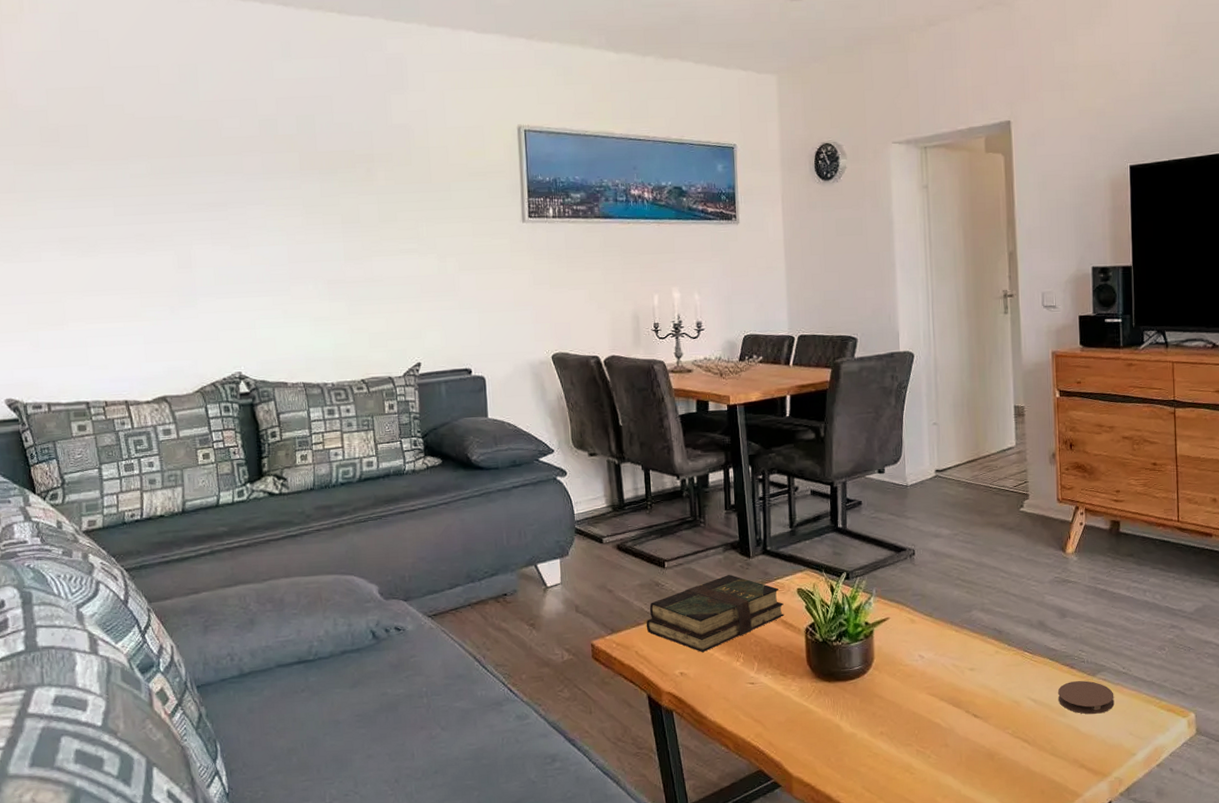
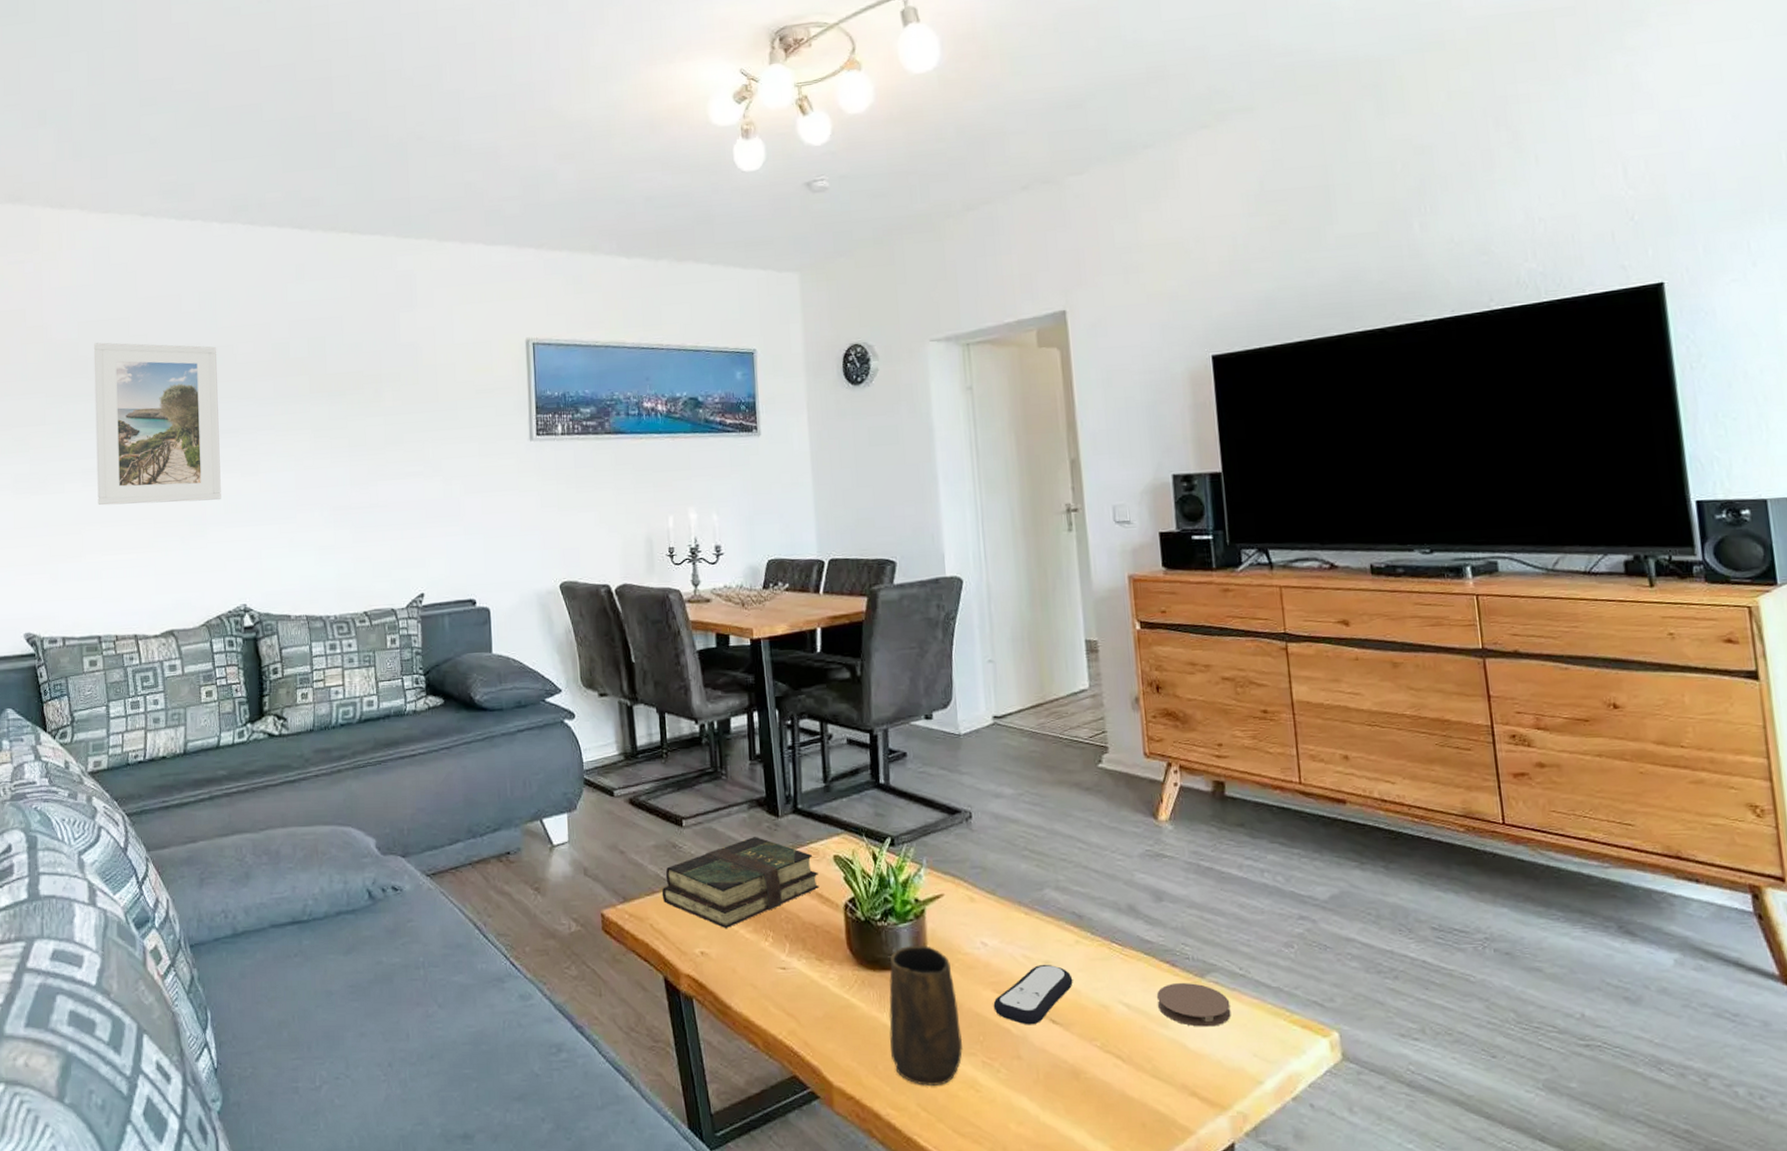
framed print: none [65,111,211,275] -> present [93,342,221,506]
mug: none [841,659,901,772] -> present [889,944,963,1086]
remote control: none [927,670,992,720] -> present [993,964,1073,1025]

